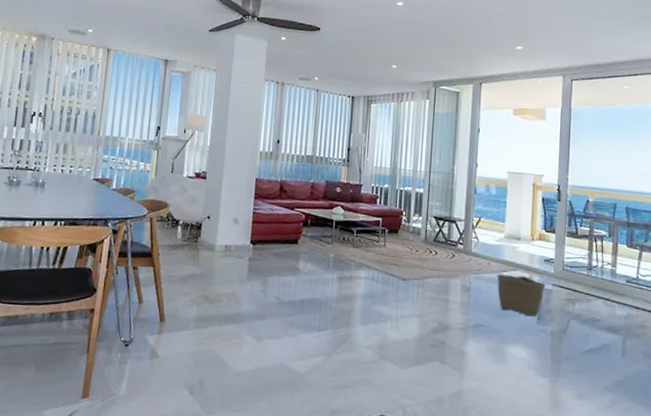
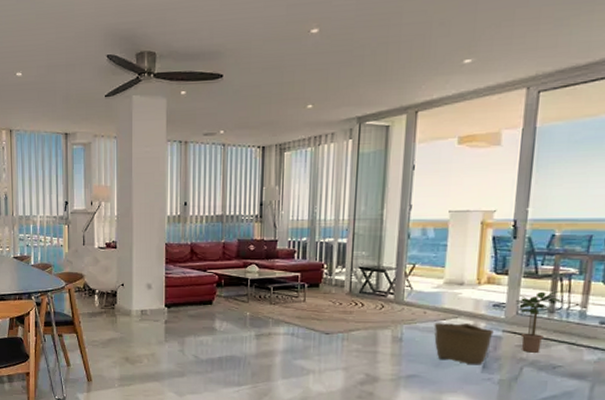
potted plant: none [561,250,597,307] -> present [515,291,561,353]

